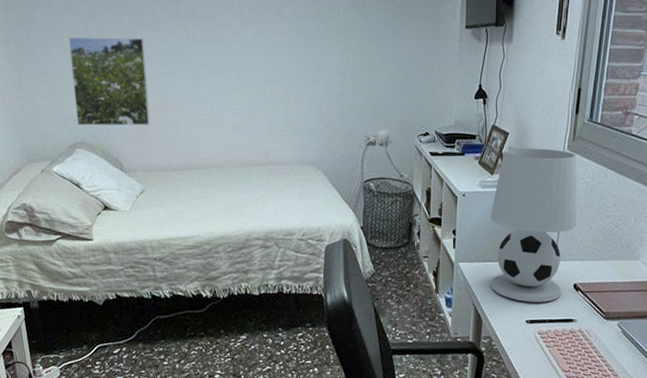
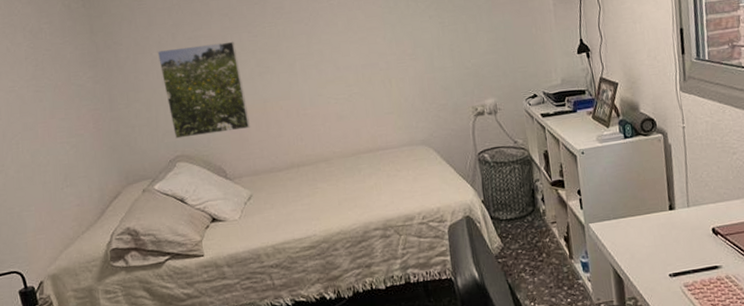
table lamp: present [490,148,577,302] -> none [613,93,704,255]

